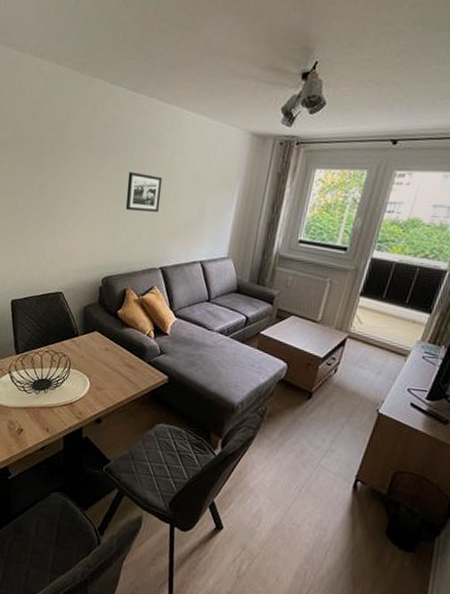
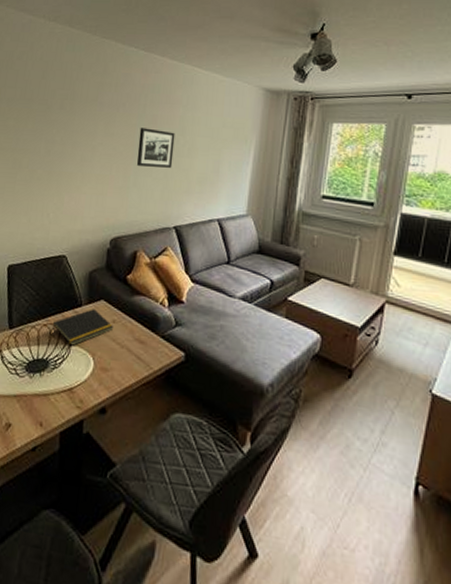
notepad: none [52,338,107,369] -> present [51,309,114,346]

